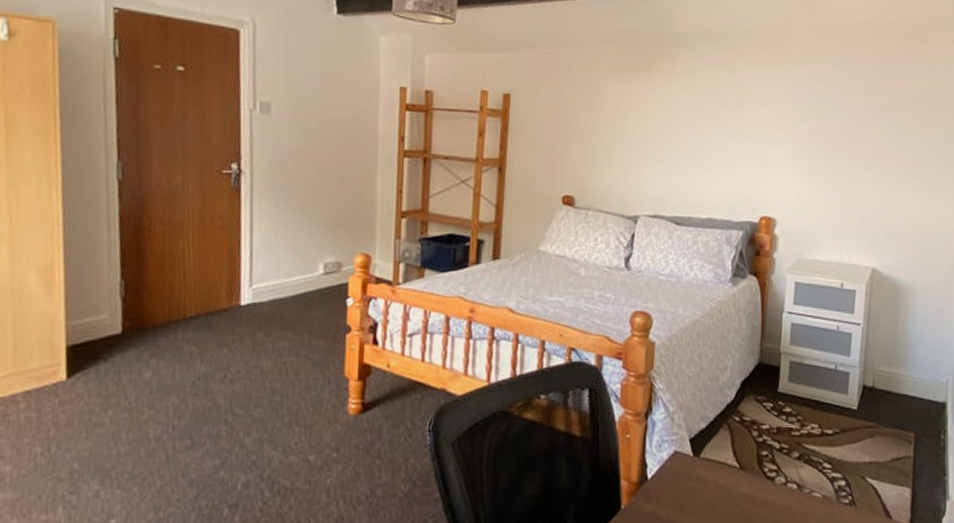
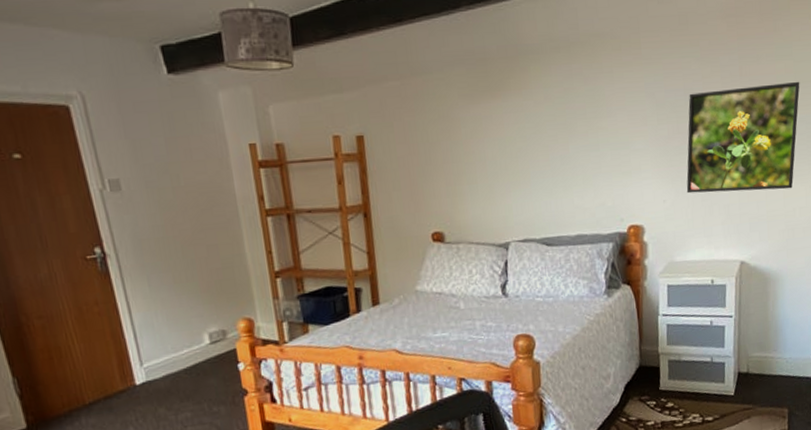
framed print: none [822,98,941,203] -> present [686,81,800,194]

